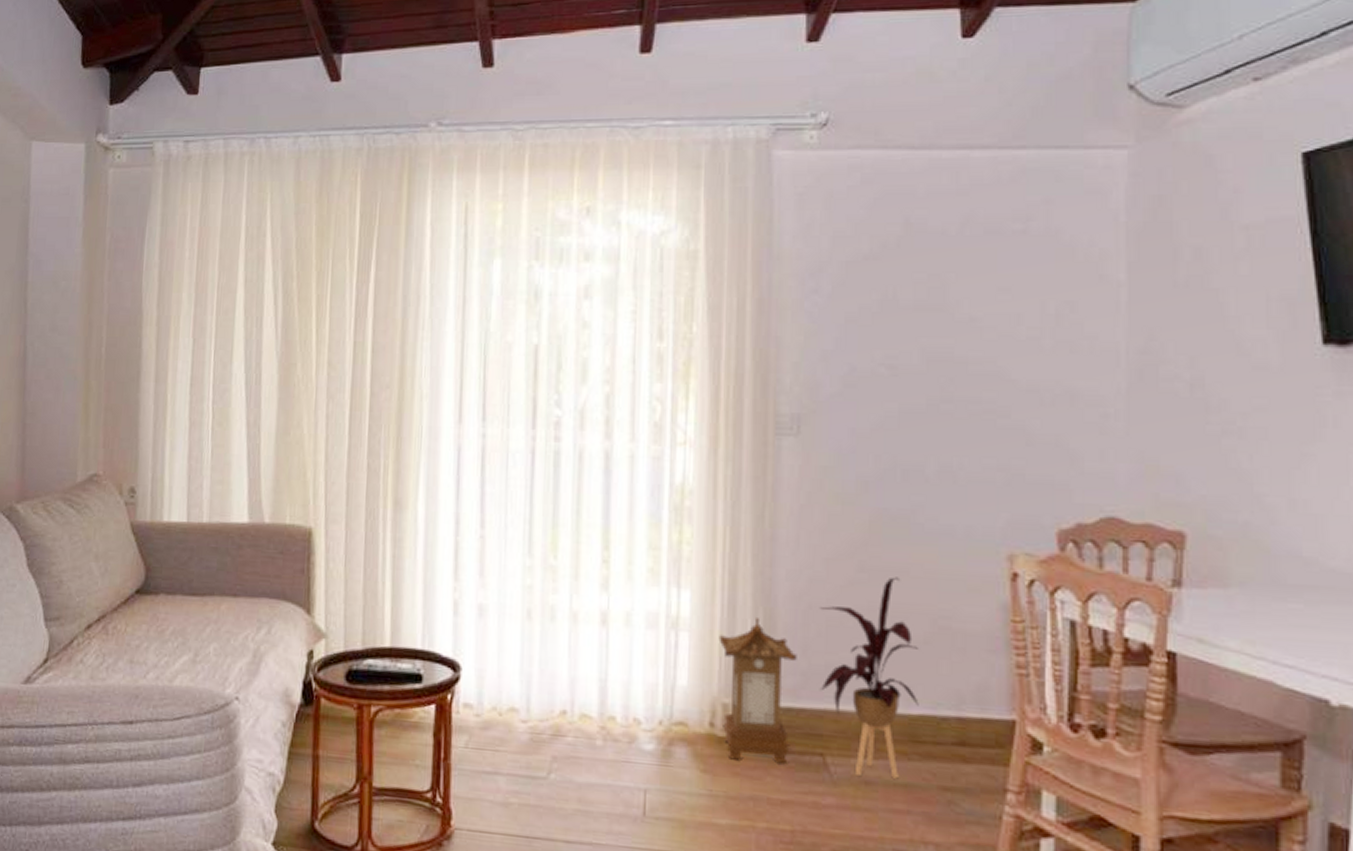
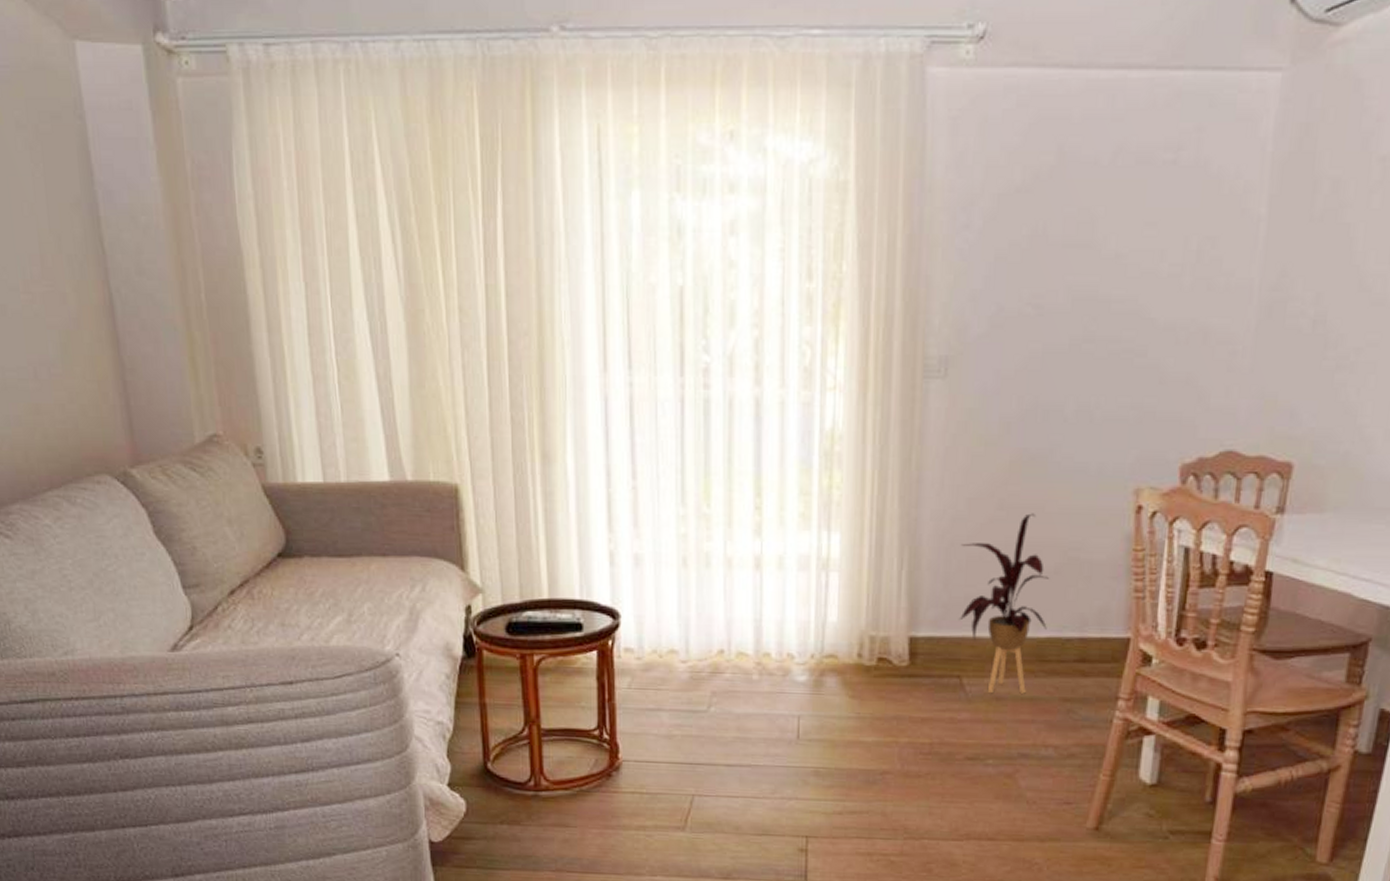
lantern: present [718,618,797,763] -> none [866,556,939,686]

